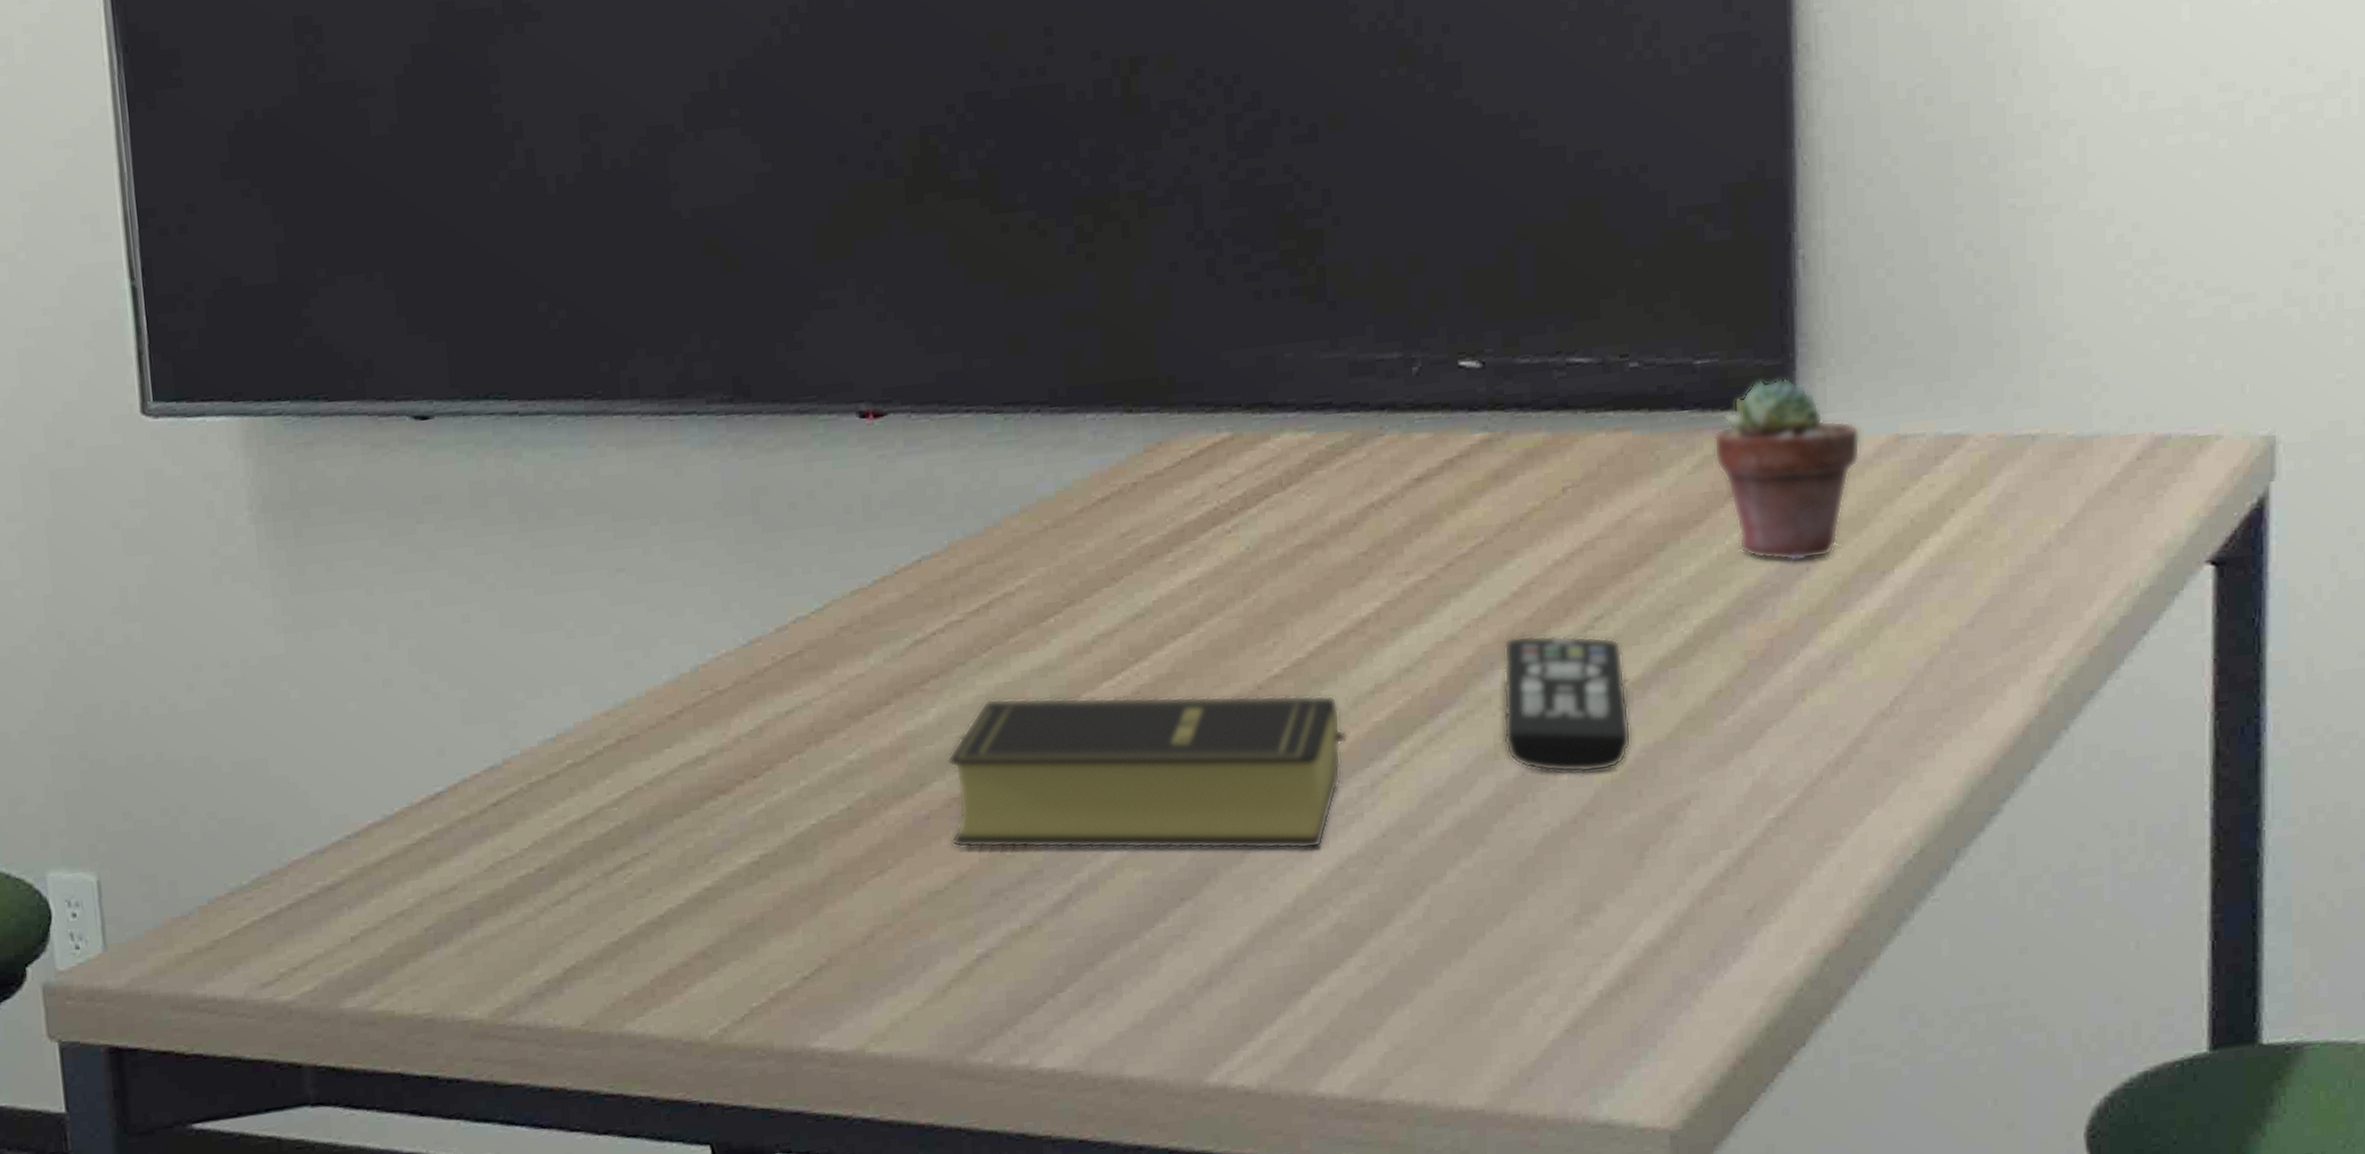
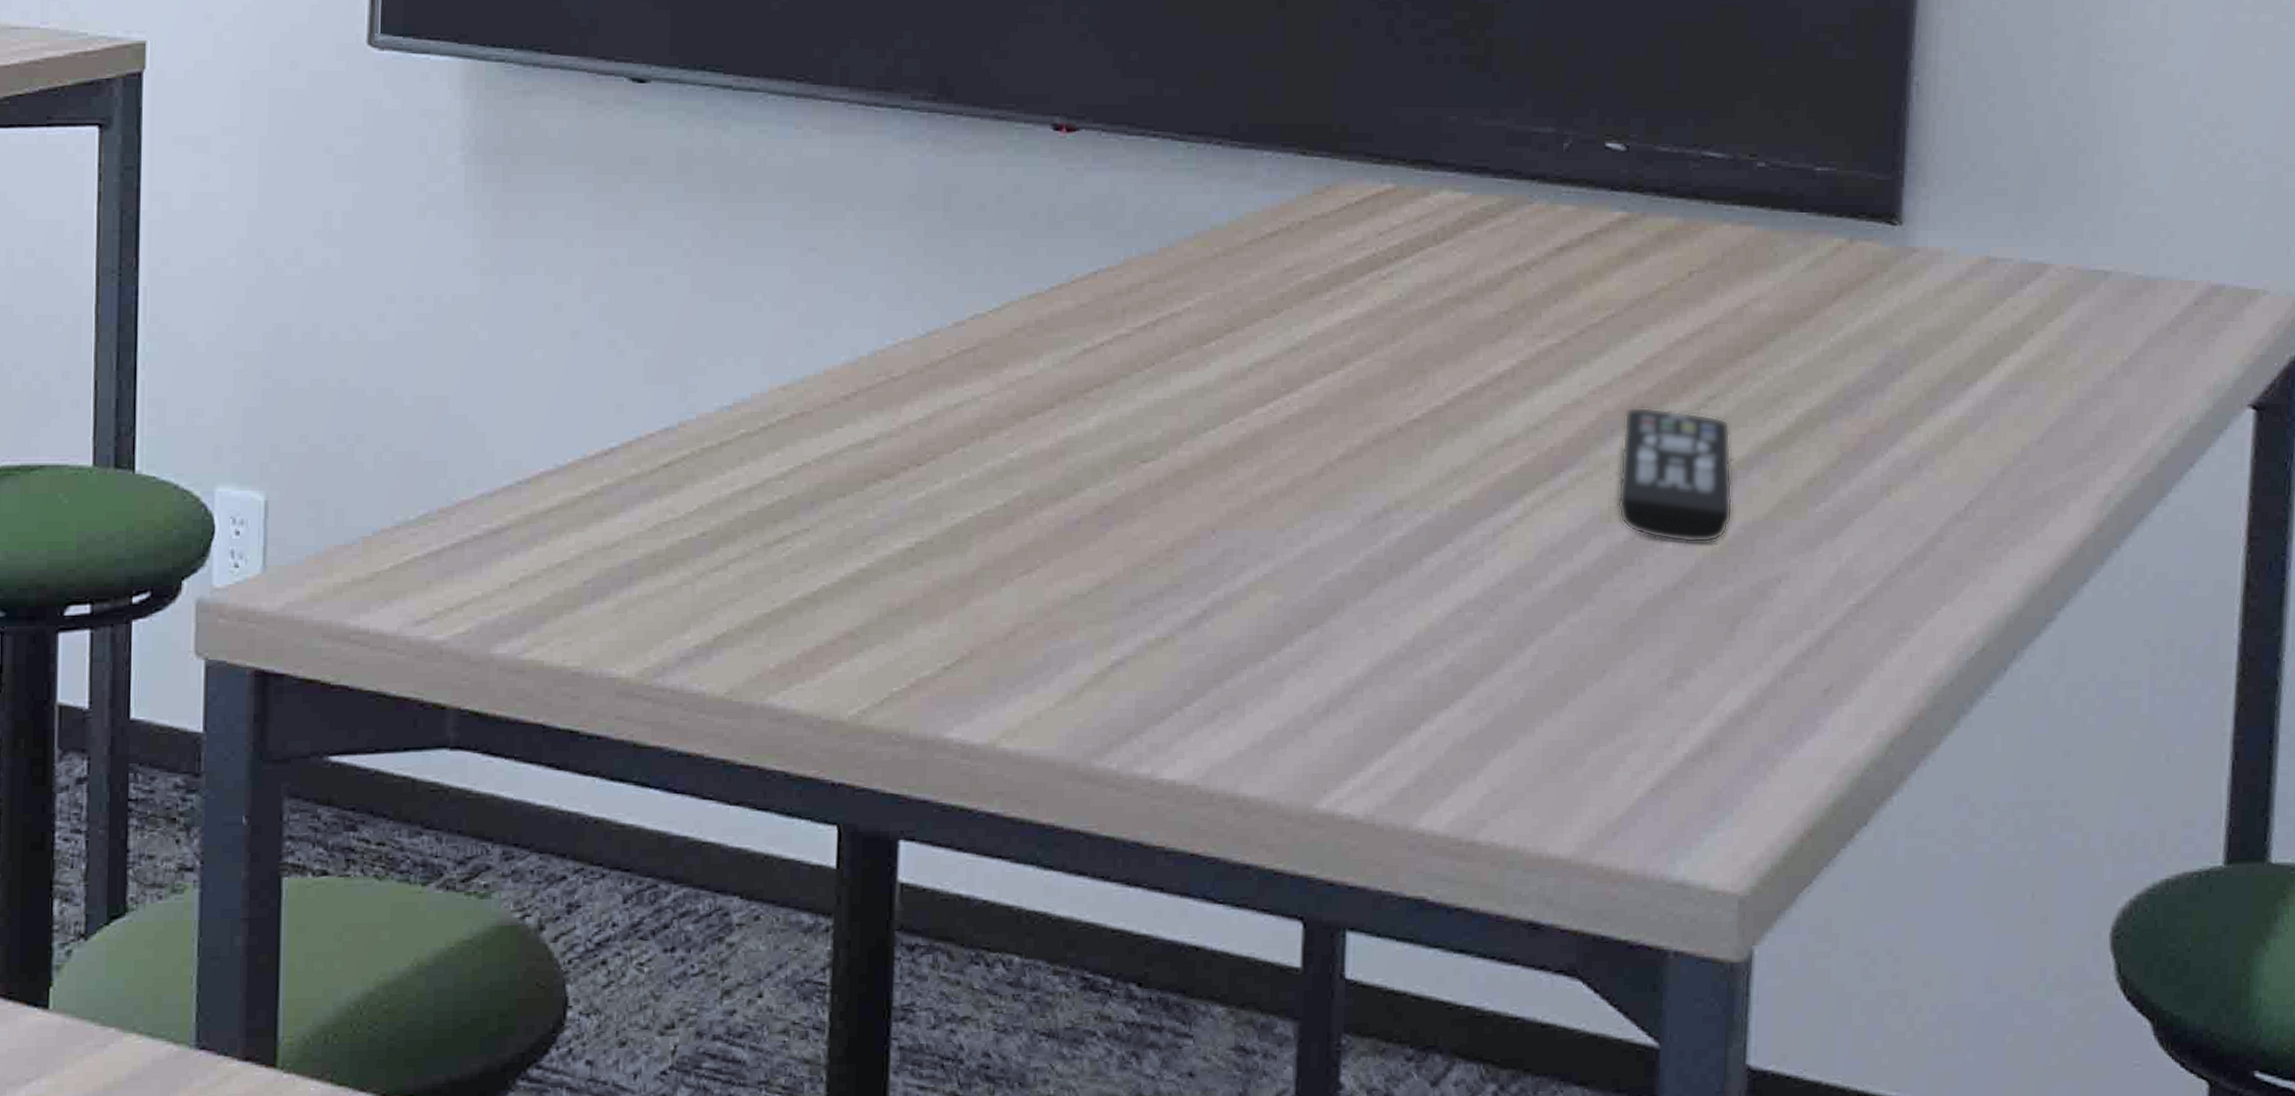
book: present [946,694,1348,850] -> none [1098,413,1476,590]
potted succulent: present [1714,377,1861,562] -> none [1826,192,1956,365]

